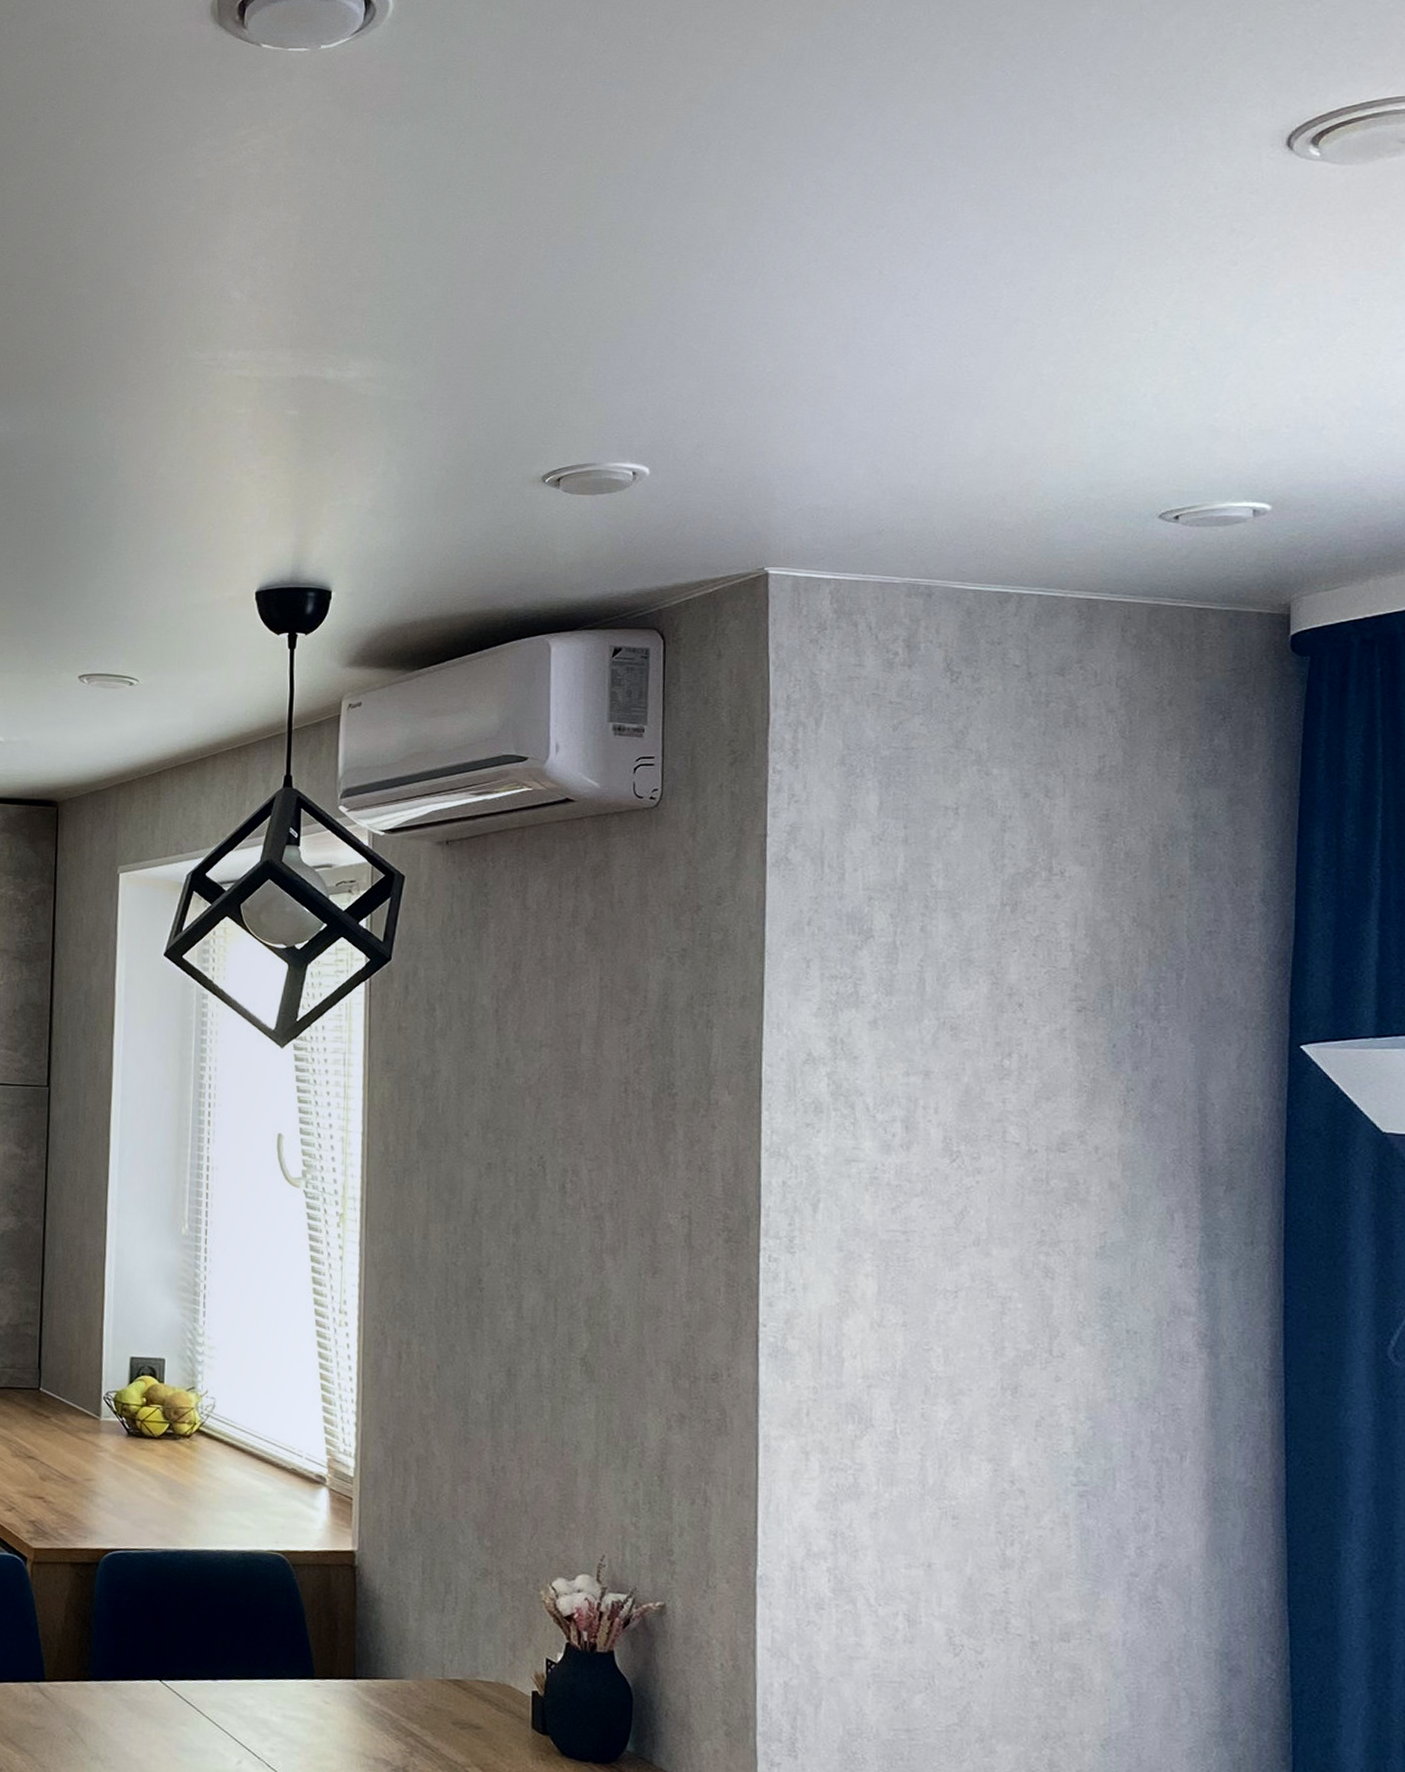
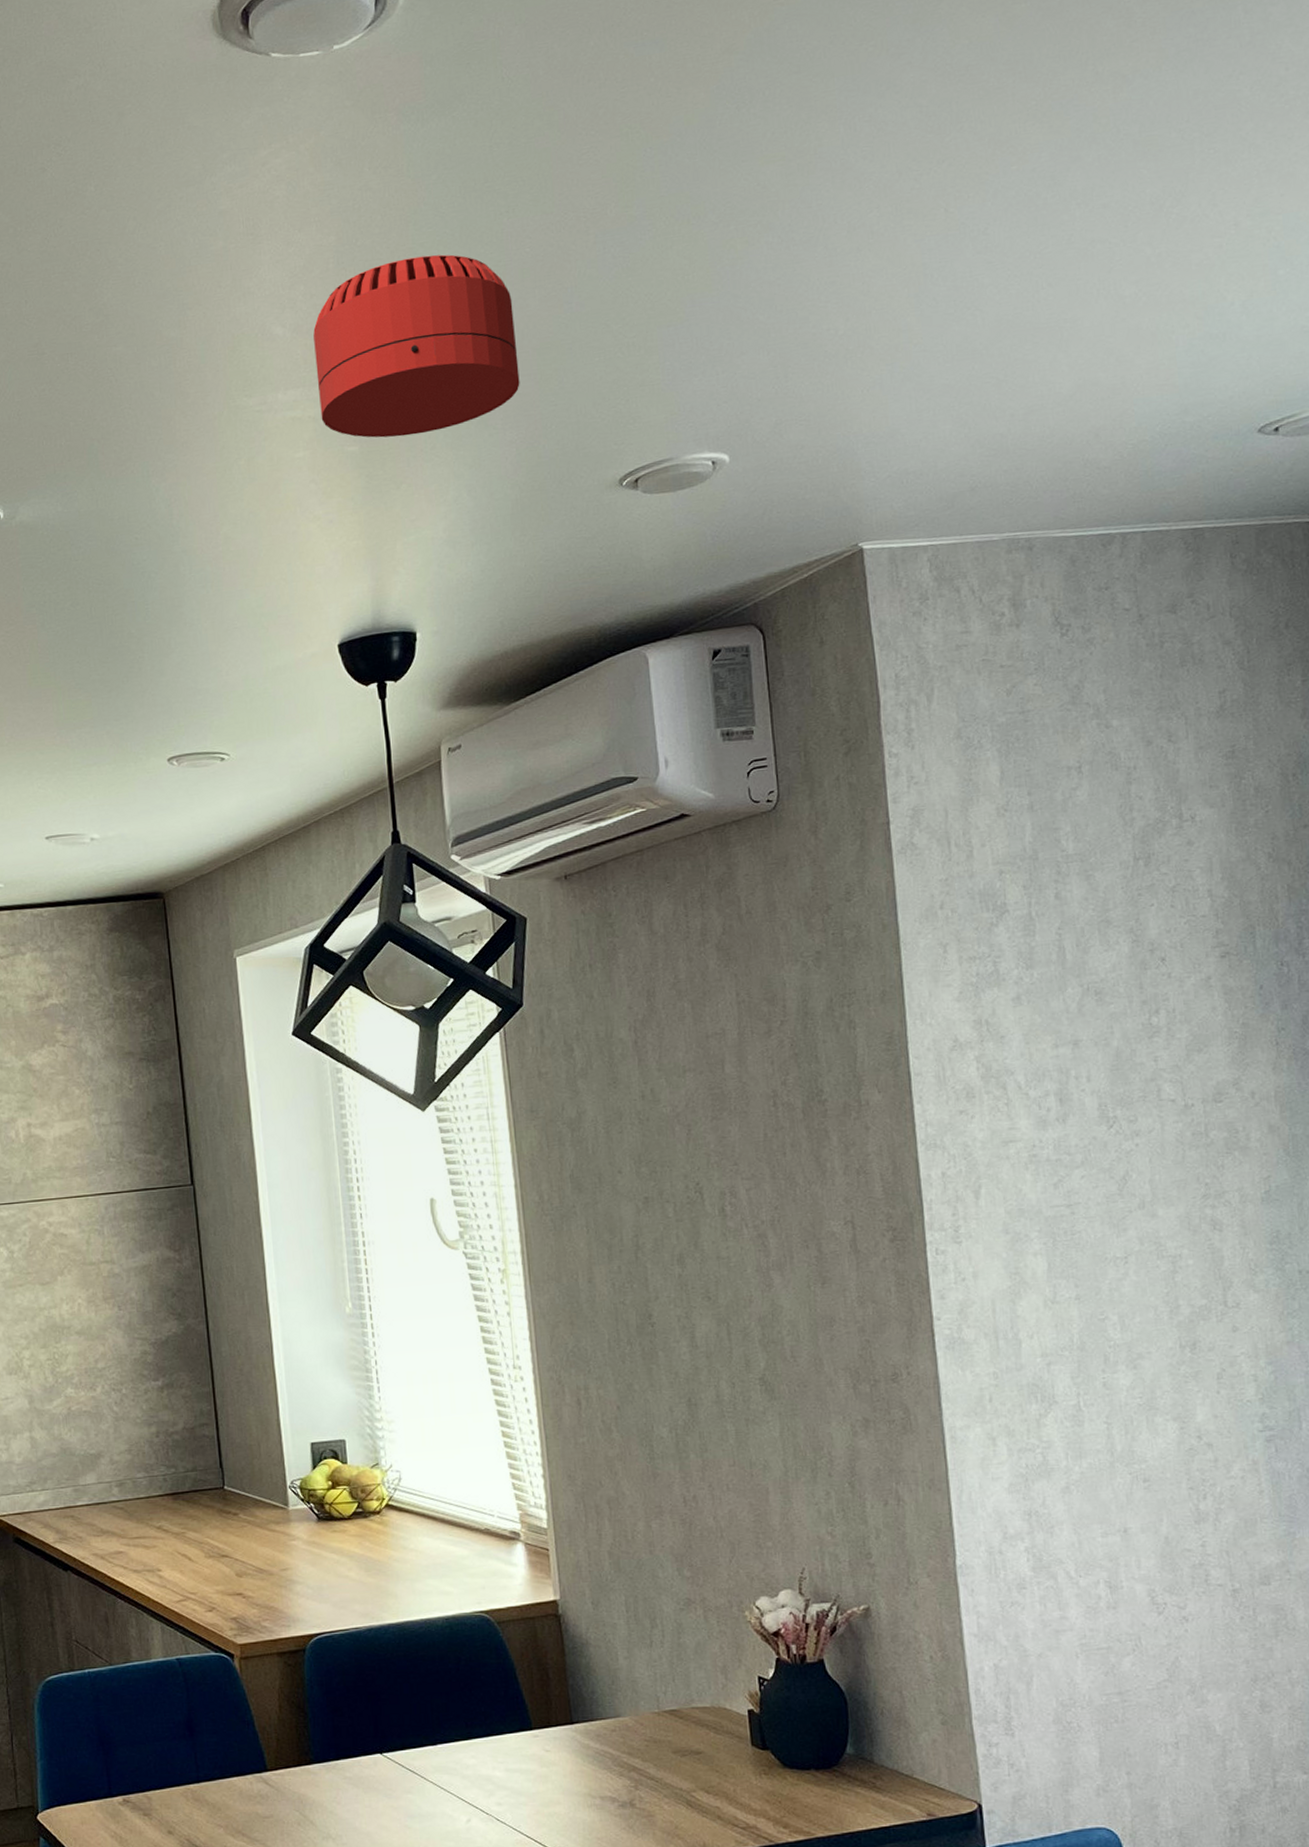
smoke detector: none [266,246,461,408] -> present [313,254,520,438]

